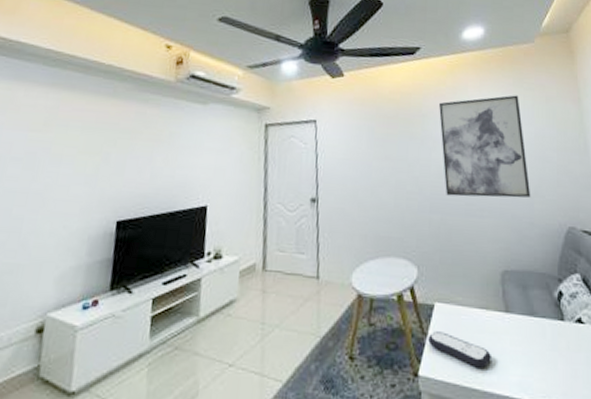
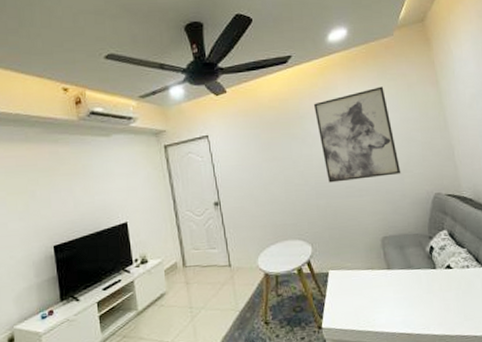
remote control: present [428,331,491,368] -> none [327,292,379,315]

